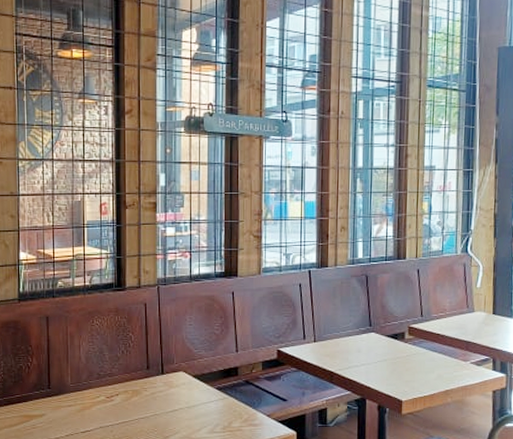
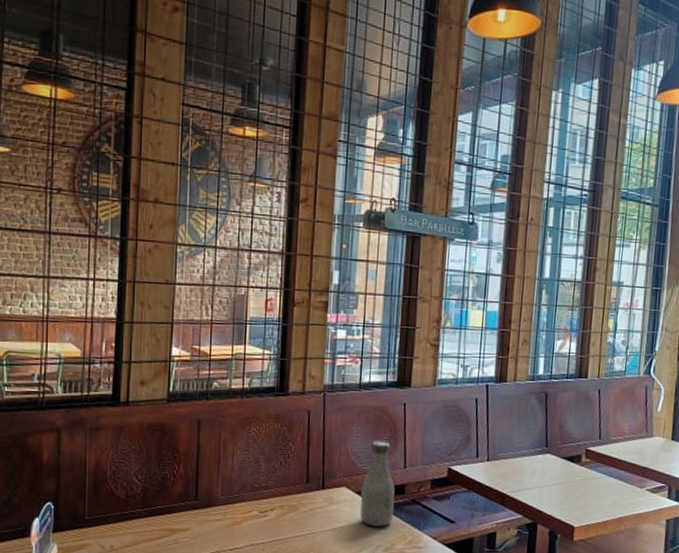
bottle: none [197,327,229,407] -> present [360,440,395,527]

